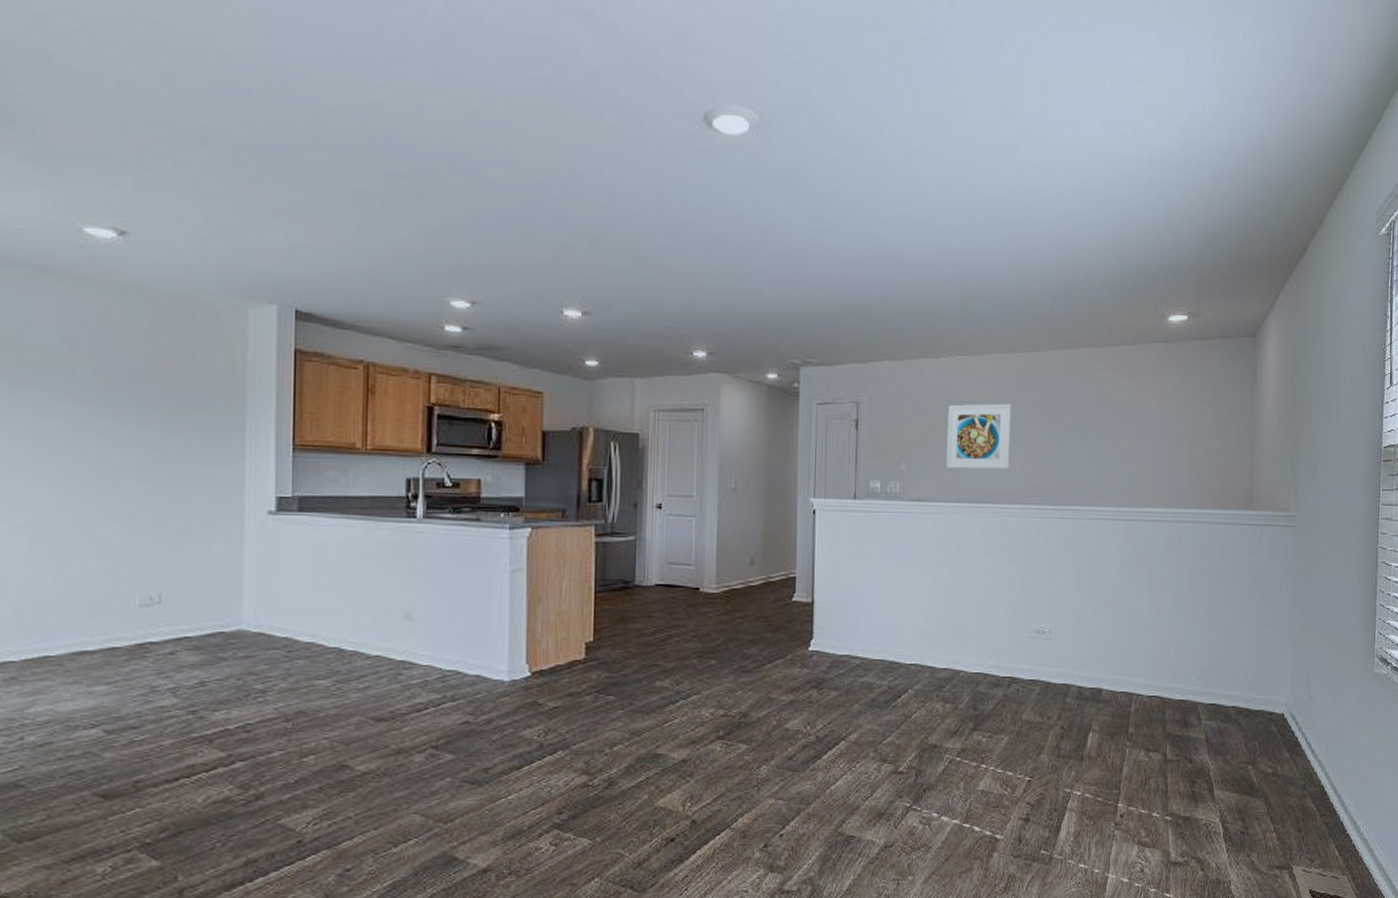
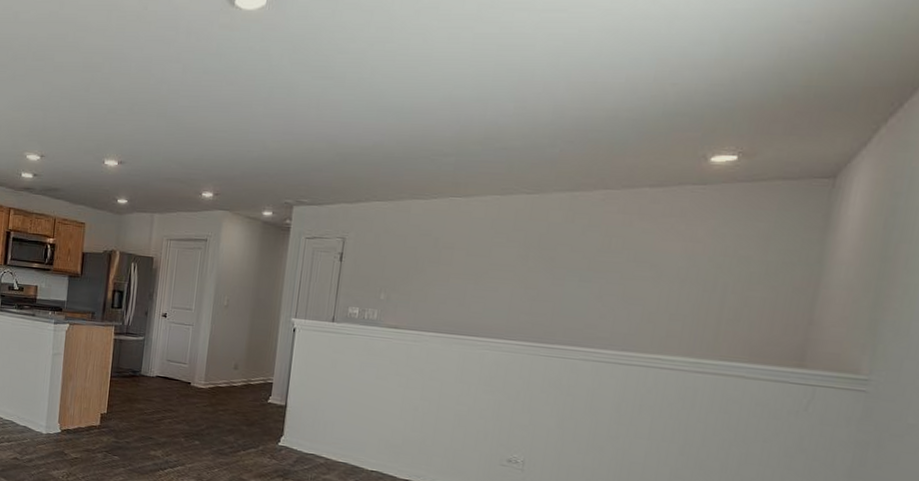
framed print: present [946,403,1011,470] -> none [427,242,504,306]

